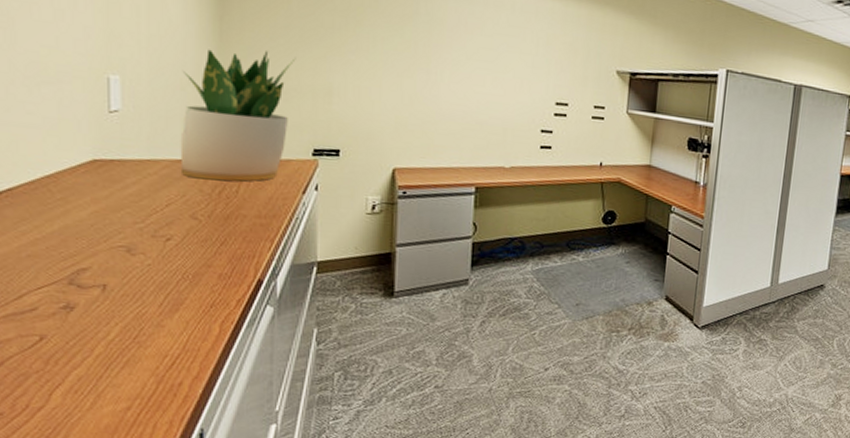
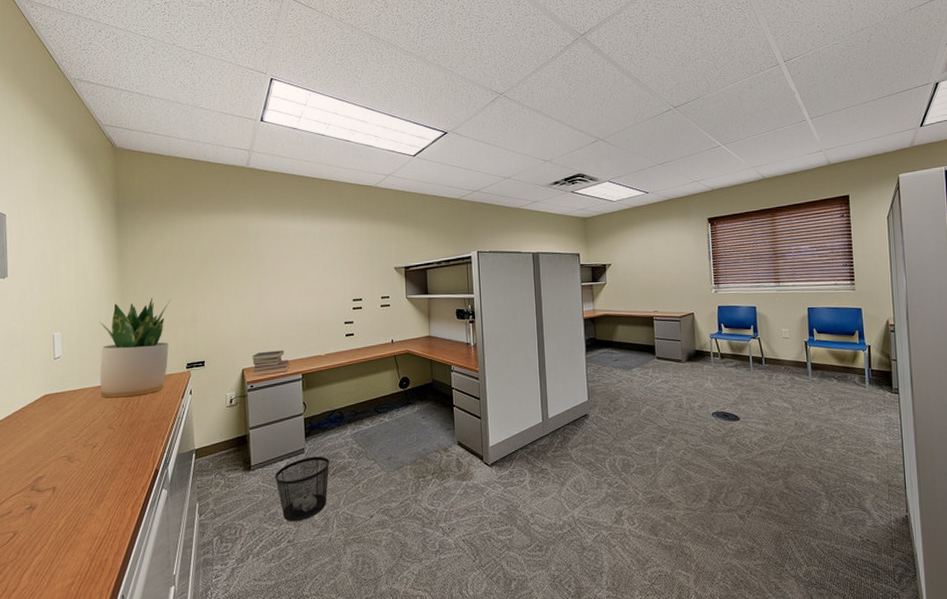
books: none [407,150,461,182] -> present [252,350,290,376]
waste bin: none [425,290,501,365] -> present [275,456,330,522]

